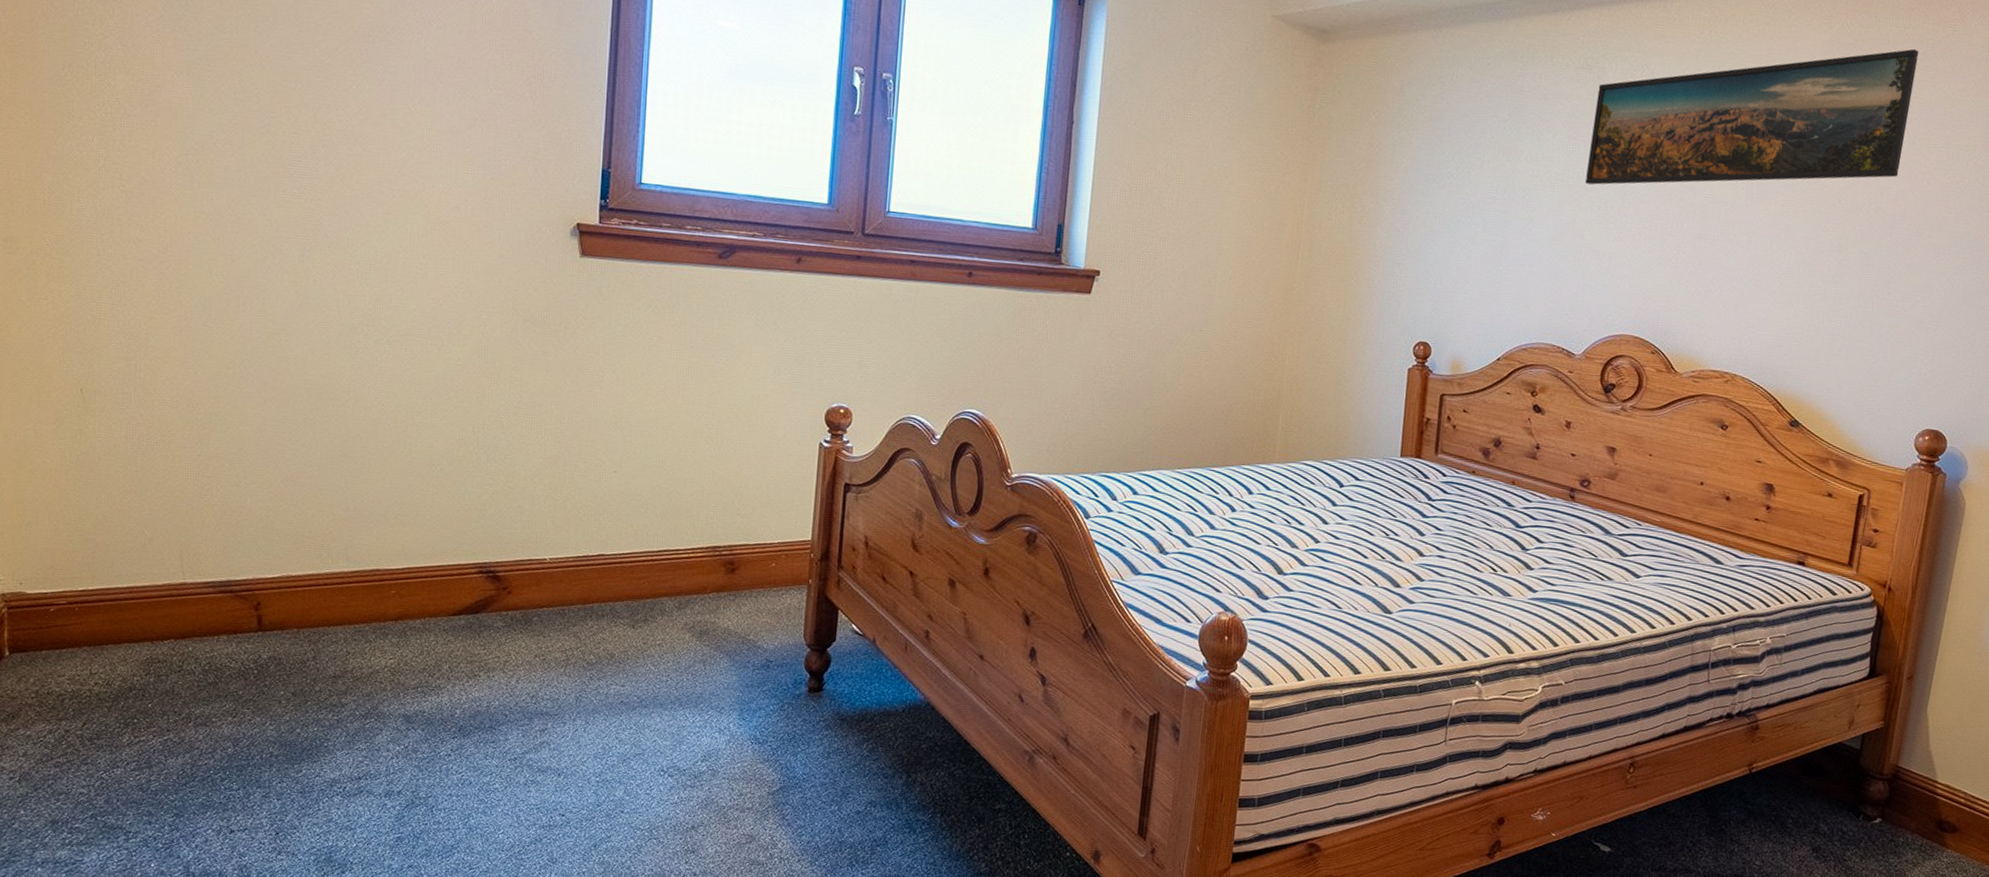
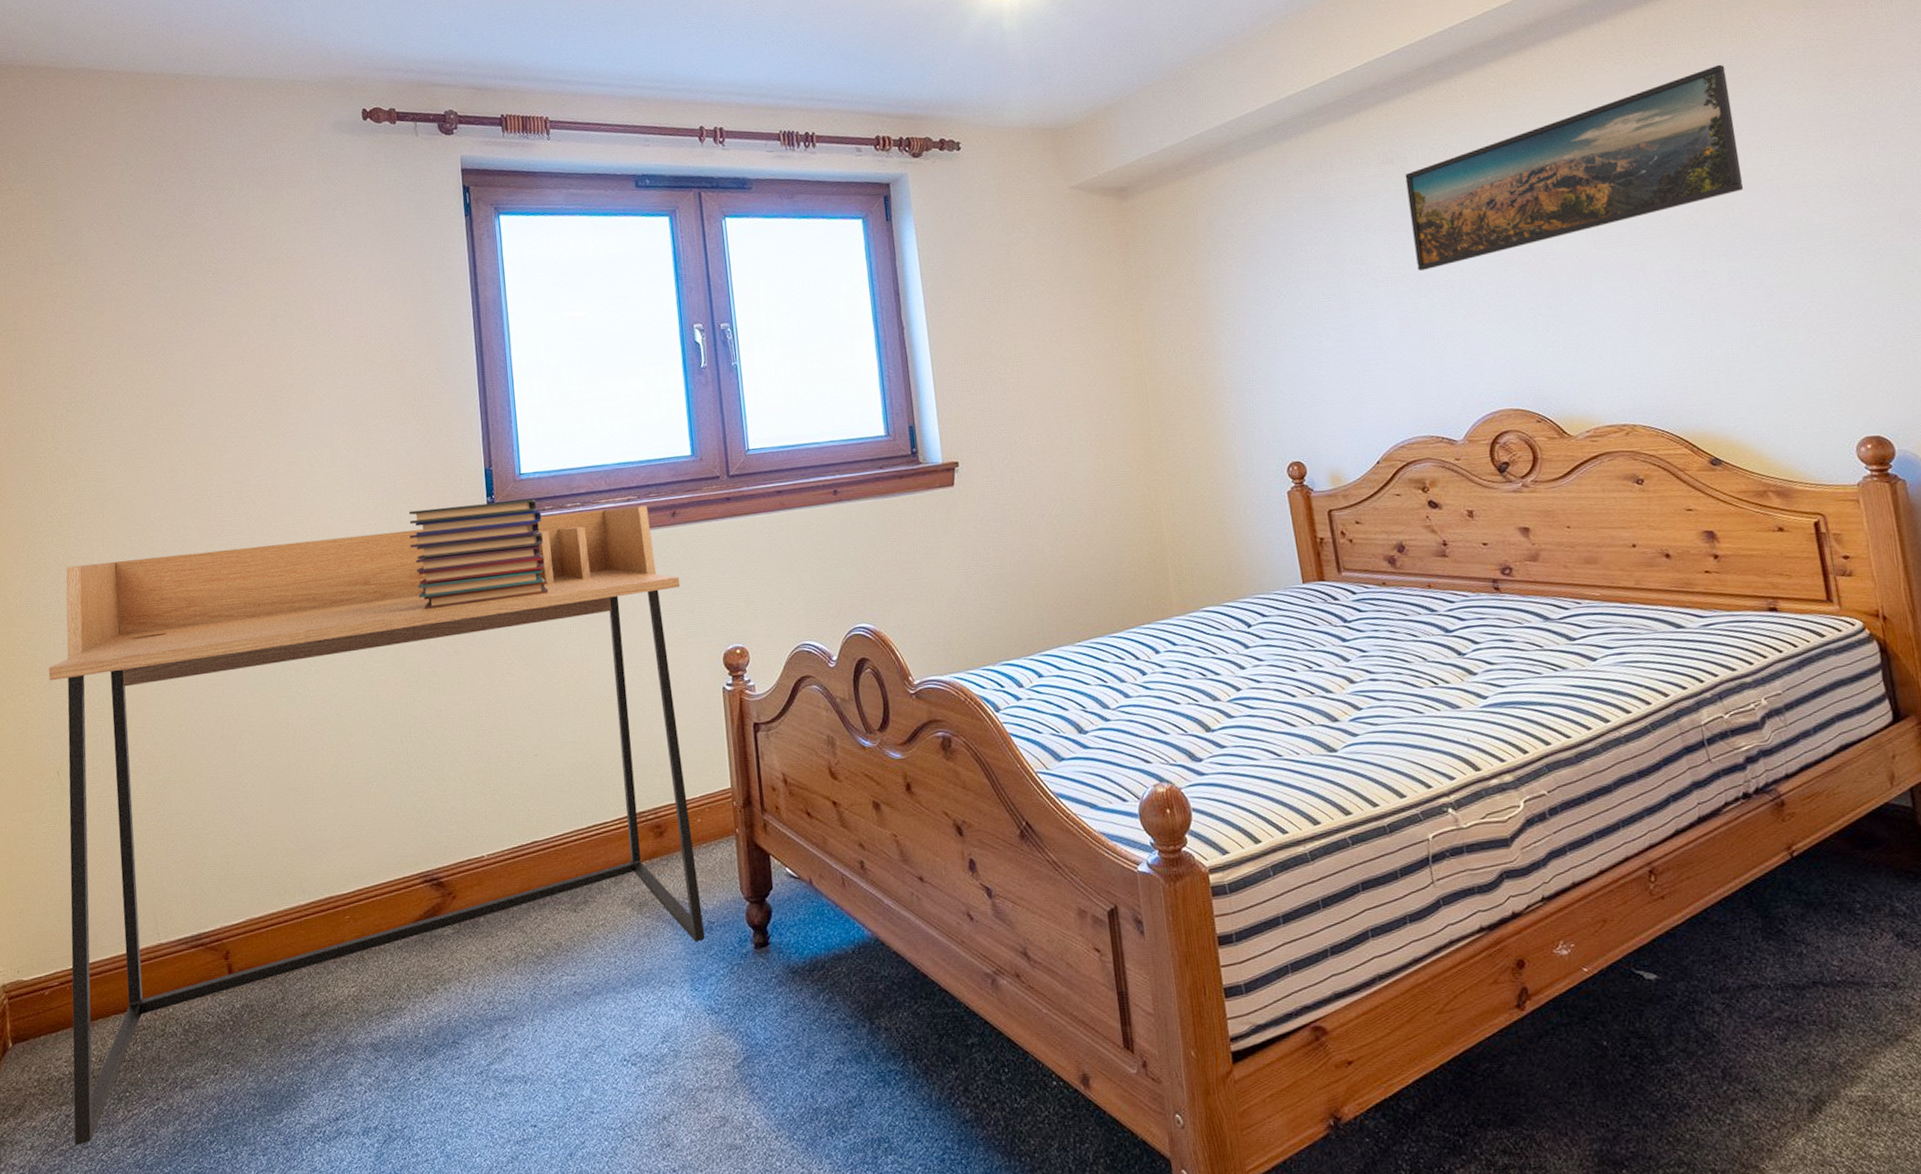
desk: none [72,172,794,761] -> present [48,505,706,1146]
book stack: none [508,196,658,313] -> present [408,498,549,610]

